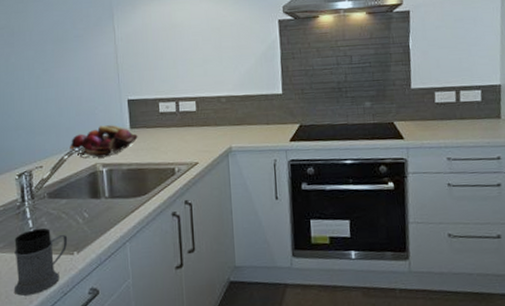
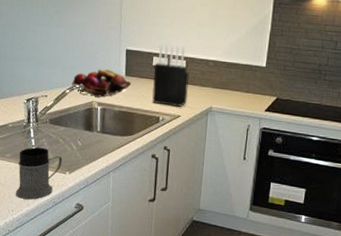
knife block: none [161,86,204,154] -> present [152,43,189,107]

